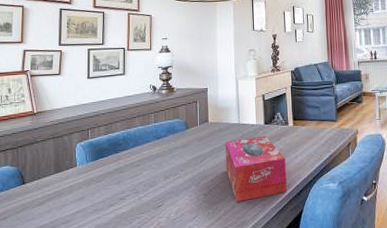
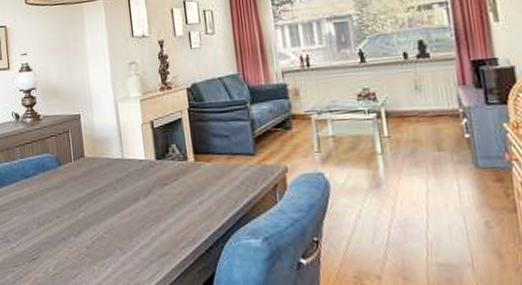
tissue box: present [224,135,287,202] -> none [106,174,192,258]

